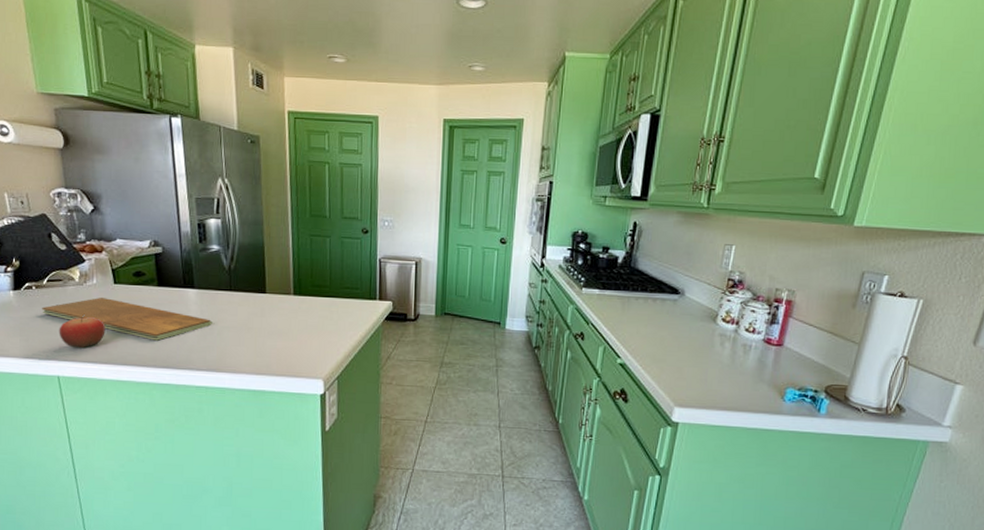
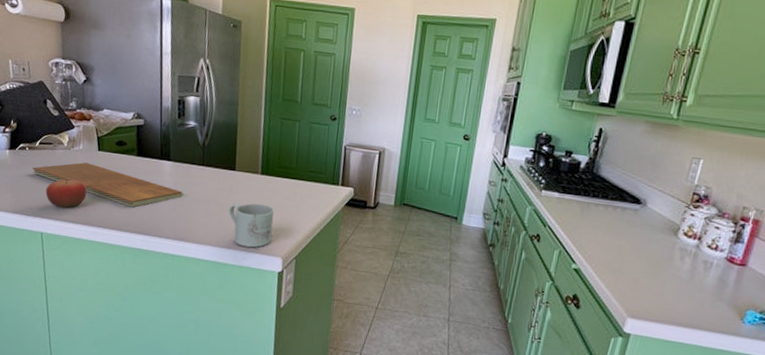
mug: none [262,325,311,372] -> present [228,203,275,248]

